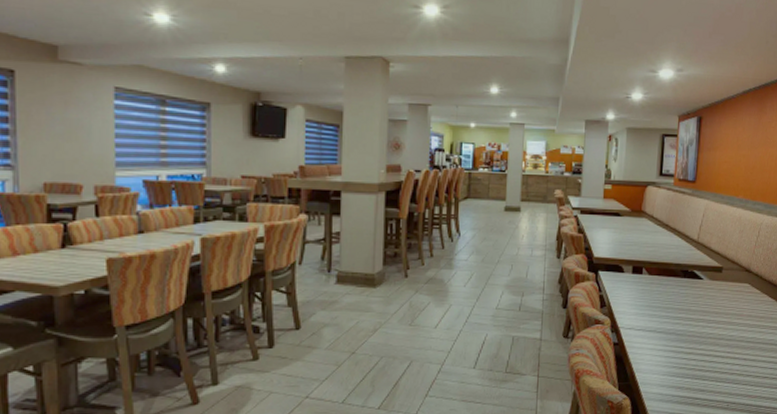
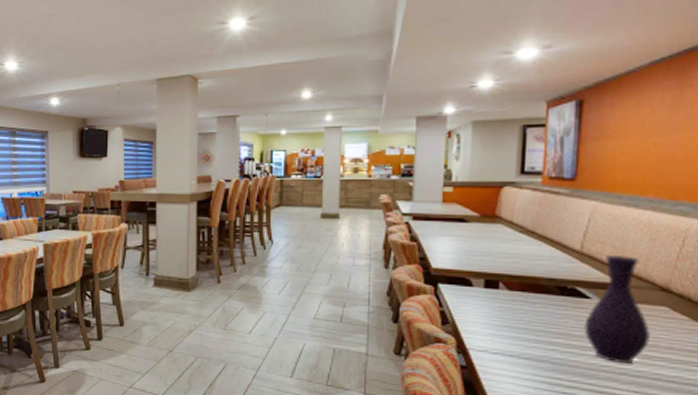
vase: none [698,244,739,330] -> present [584,255,652,363]

